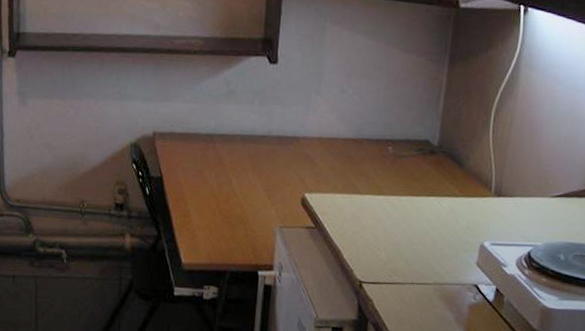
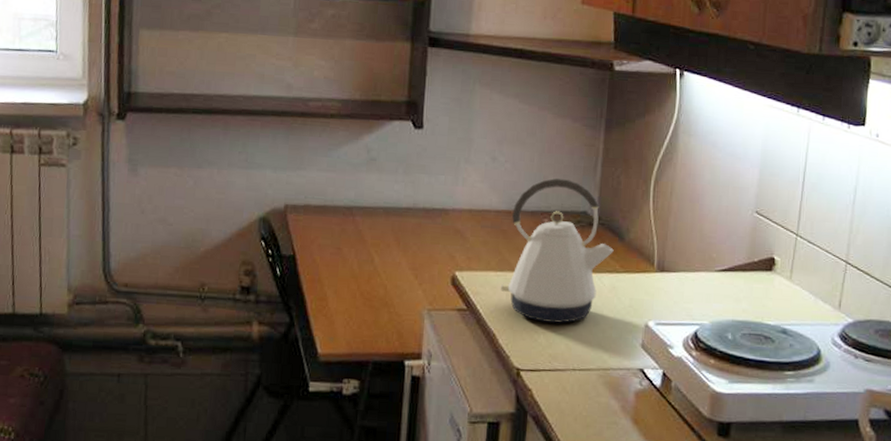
kettle: none [345,108,453,242] -> present [500,177,614,323]

